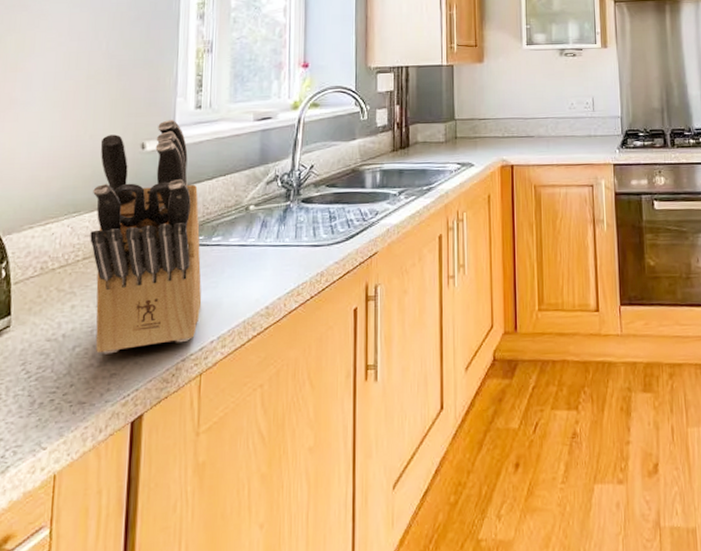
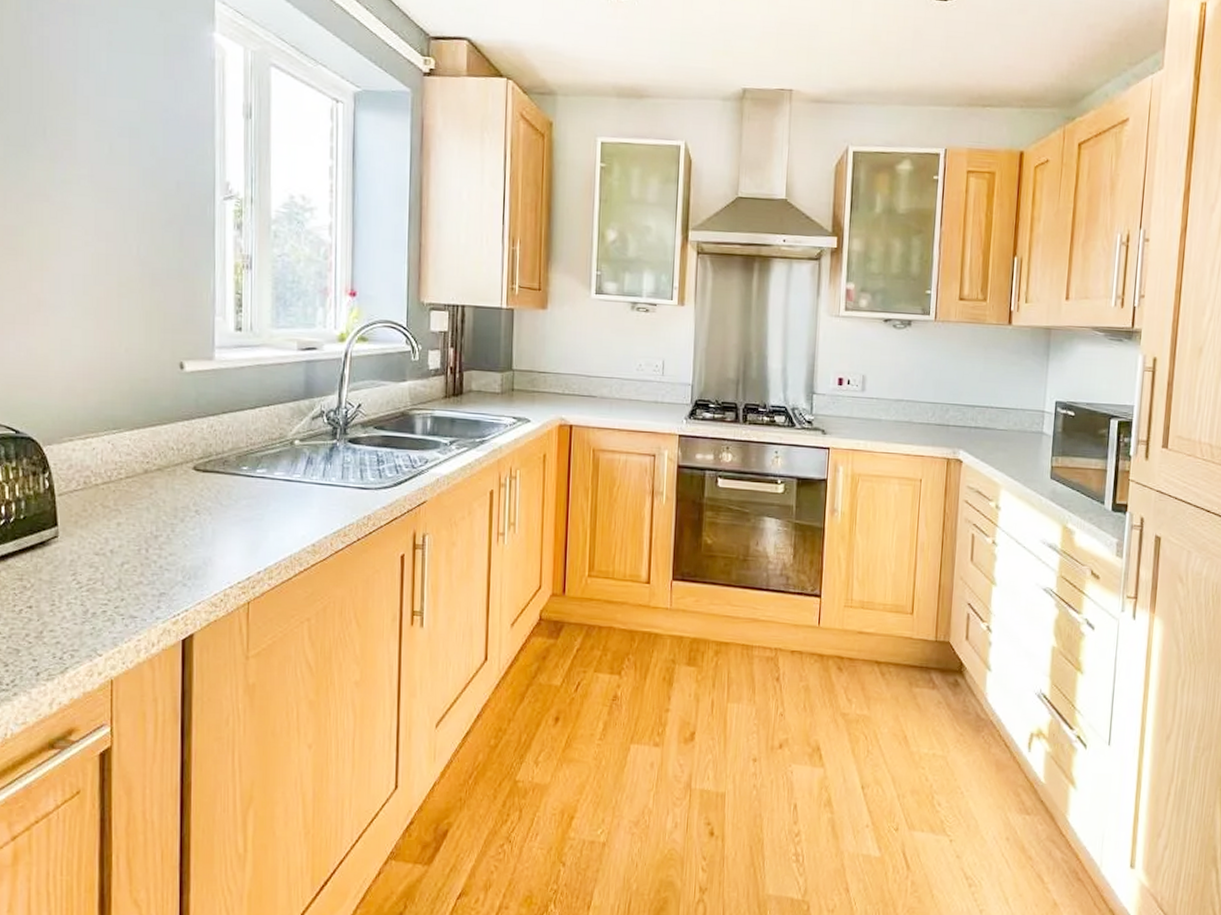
knife block: present [90,120,202,354] -> none [132,340,248,574]

